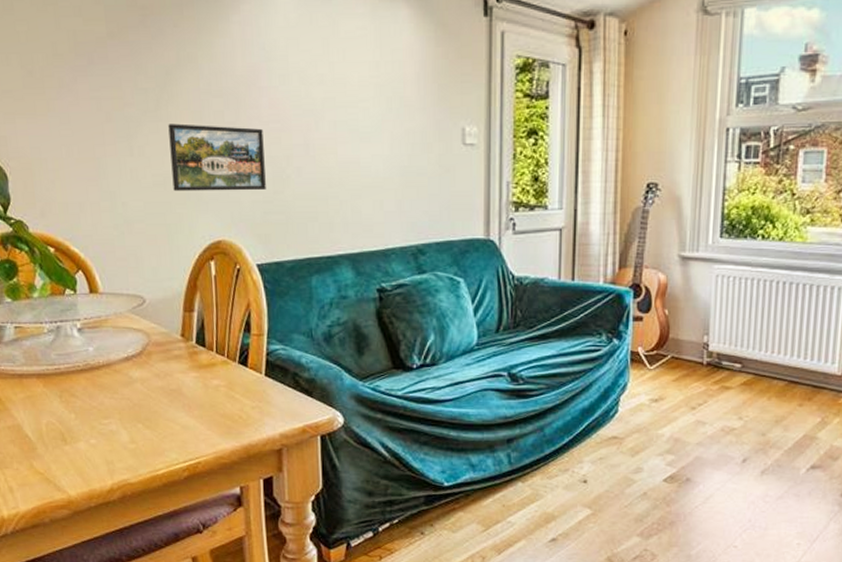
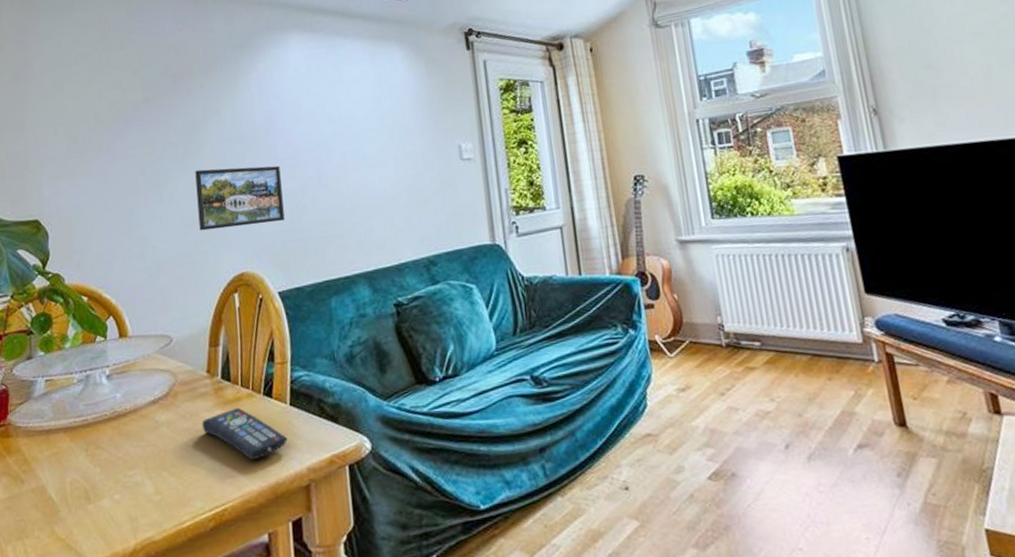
remote control: none [176,372,261,421] -> present [201,407,288,460]

